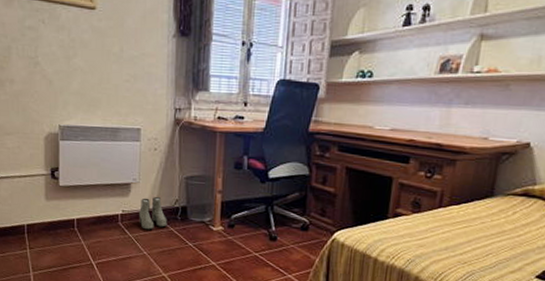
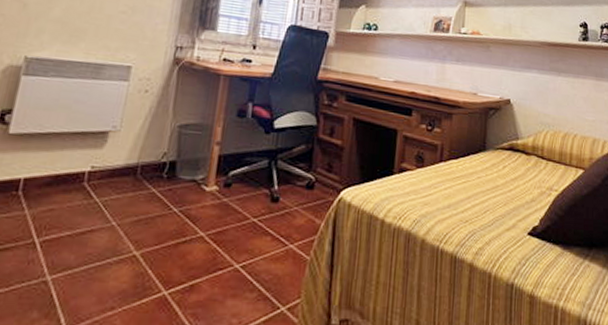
boots: present [139,196,167,230] -> none [112,148,150,192]

